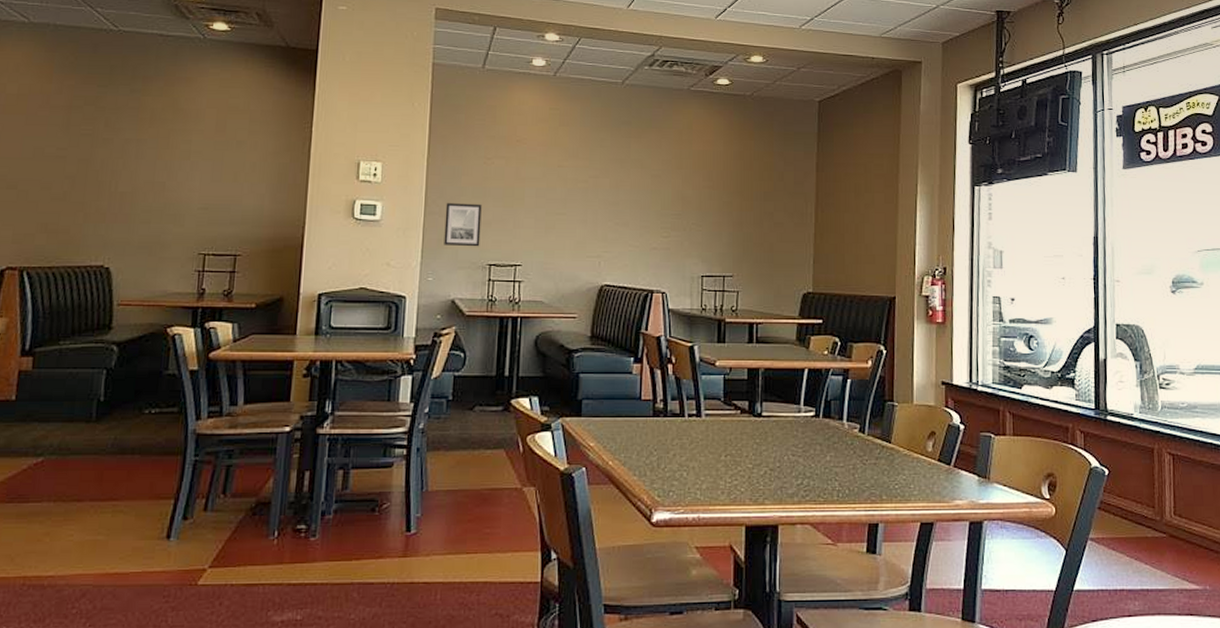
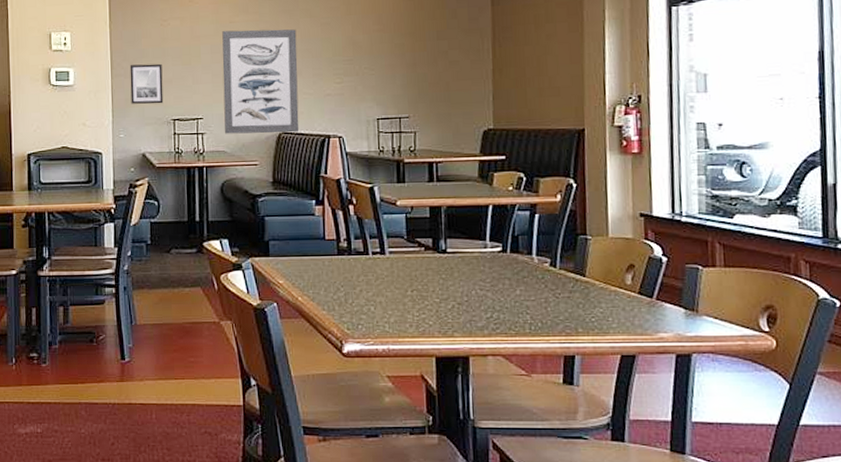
wall art: none [544,175,626,285] -> present [222,29,300,134]

